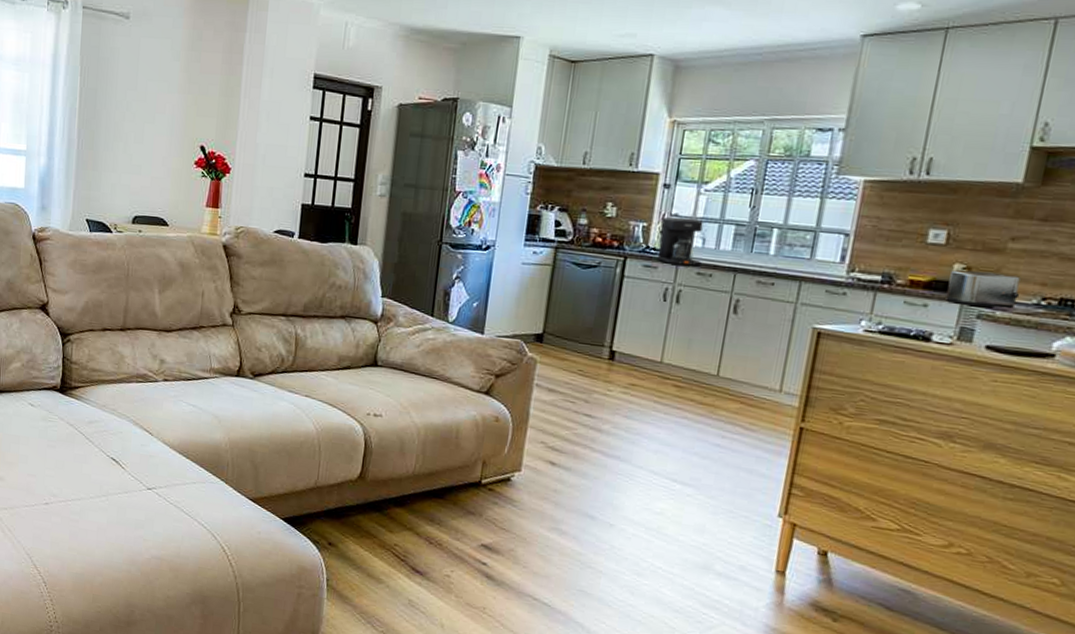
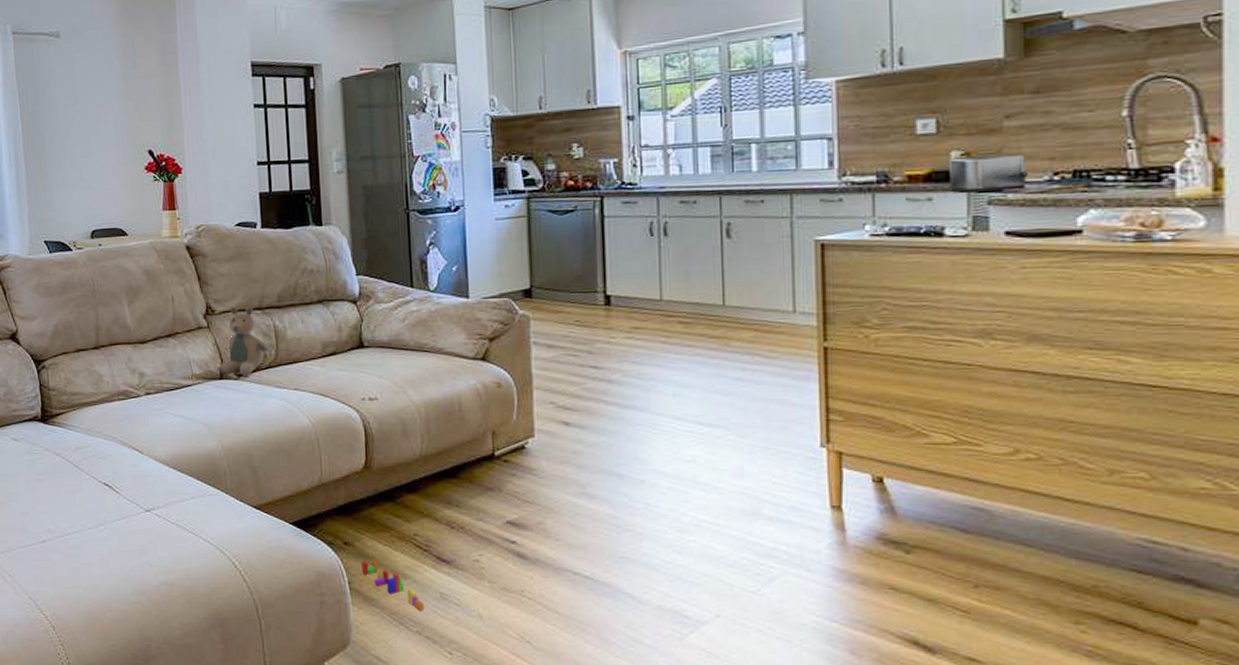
teddy bear: none [236,310,289,378] -> present [218,306,270,377]
toy blocks: none [341,561,393,614] -> present [361,559,424,611]
coffee maker: present [657,217,703,267] -> none [633,146,683,198]

